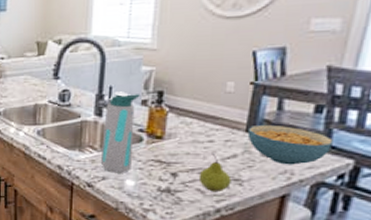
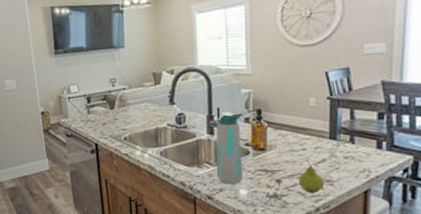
cereal bowl: present [247,124,333,165] -> none [331,131,395,165]

